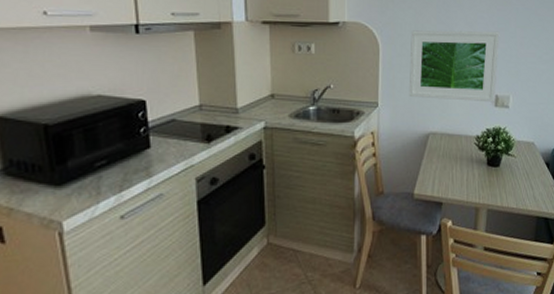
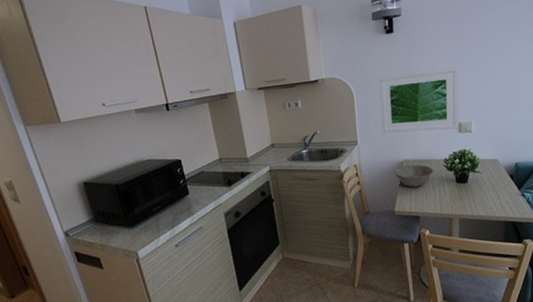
bowl: none [417,139,463,166] -> present [394,164,433,188]

